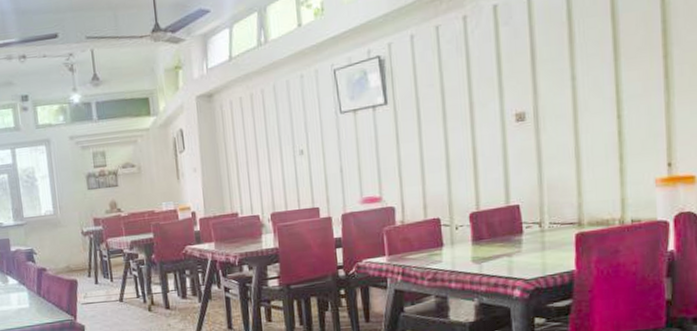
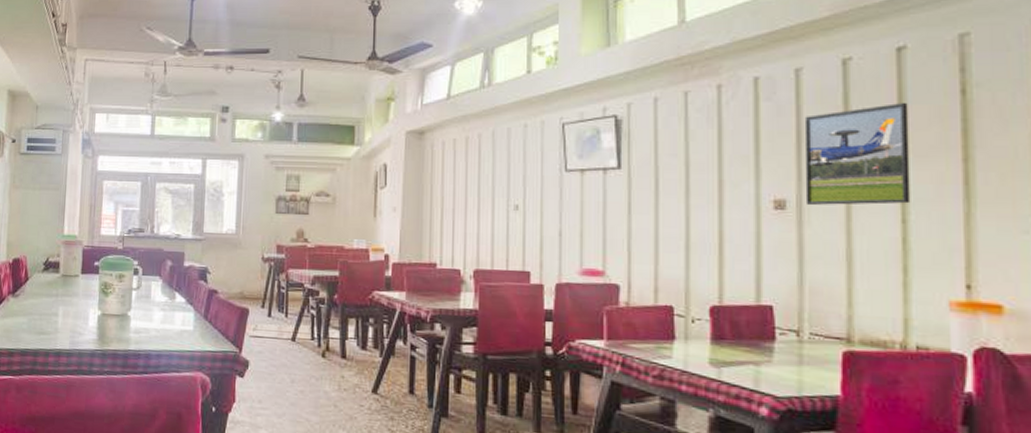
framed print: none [536,11,624,115] -> present [804,102,911,206]

